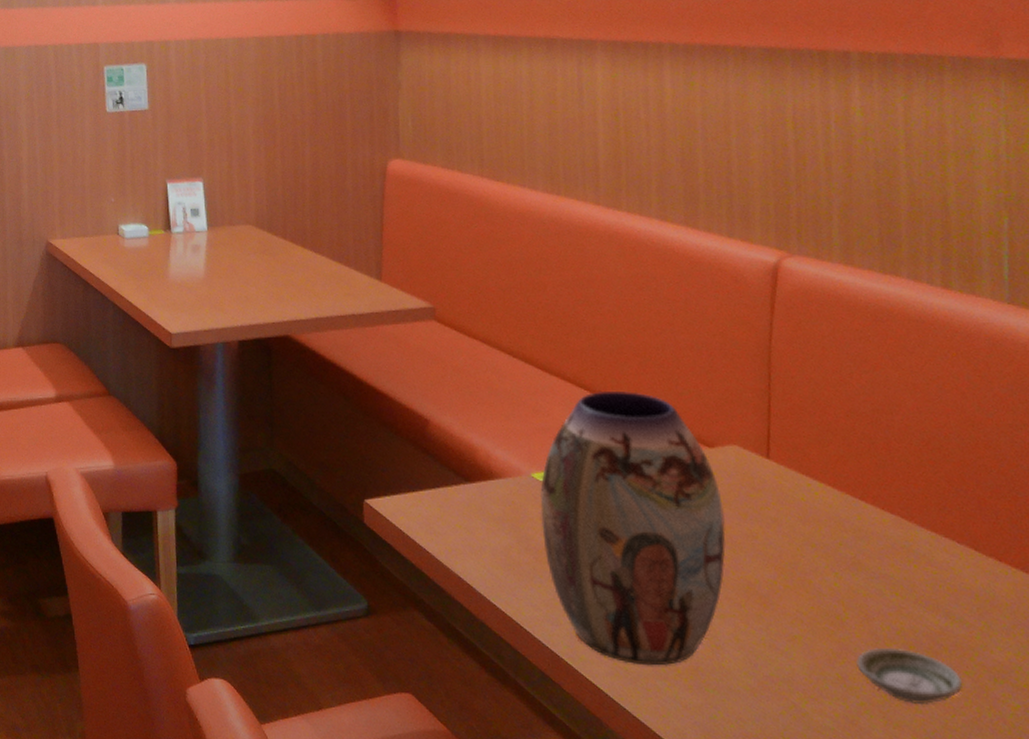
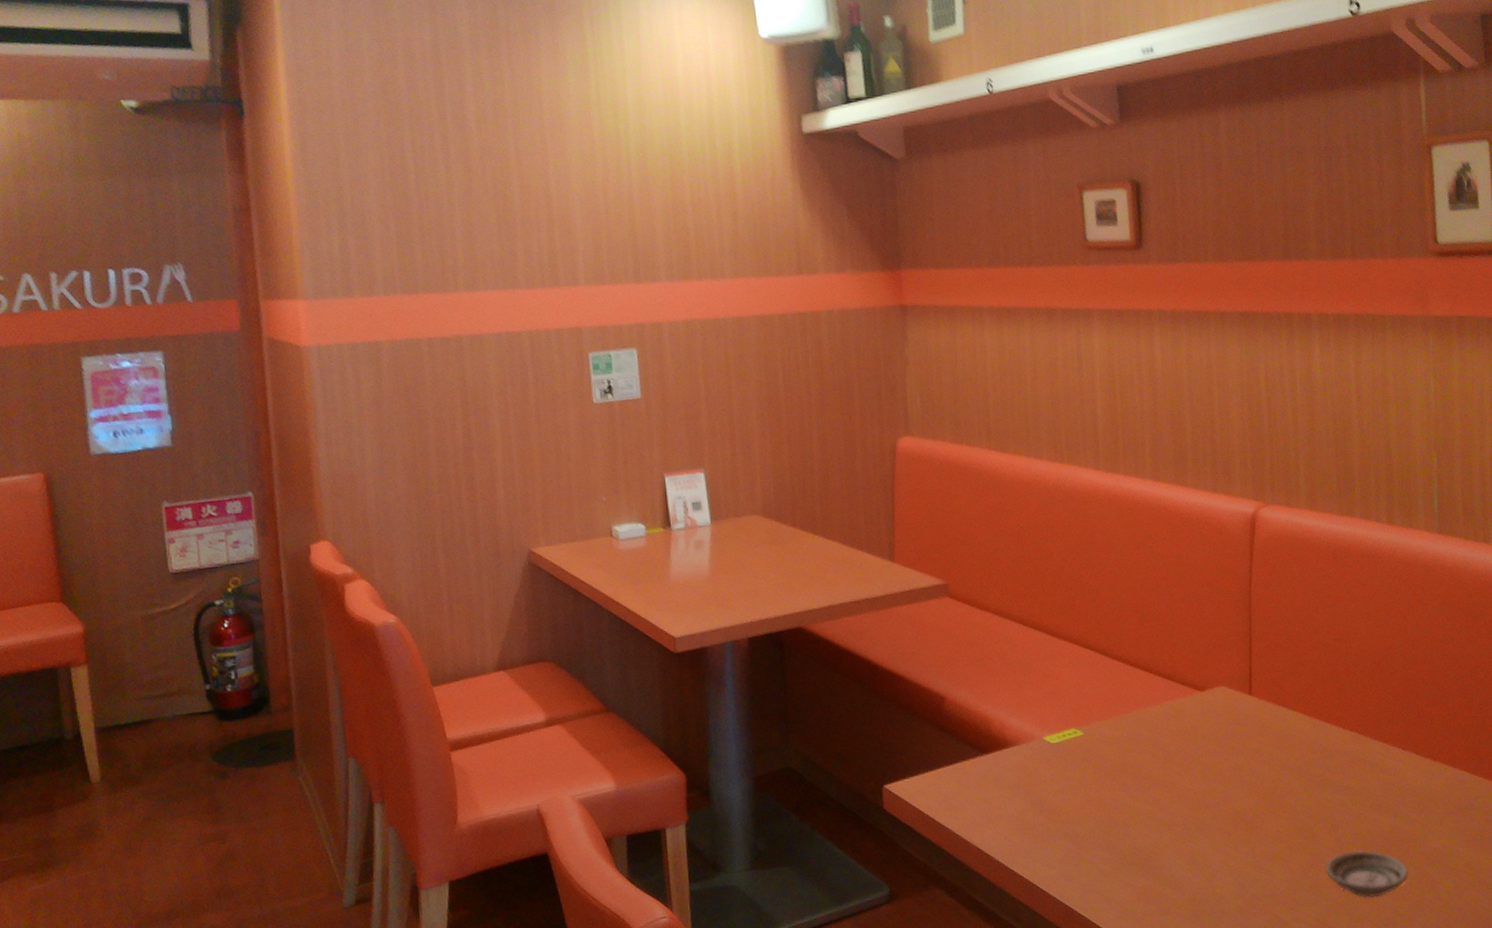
vase: present [539,392,726,666] -> none [1051,646,1216,905]

